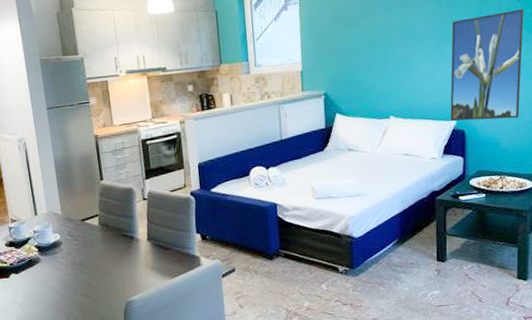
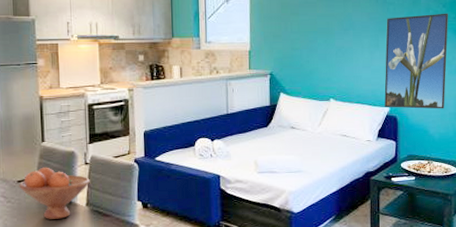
fruit bowl: none [83,204,149,255] -> present [19,167,90,219]

